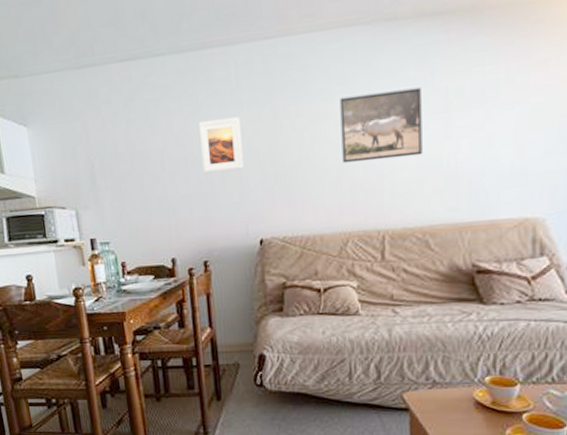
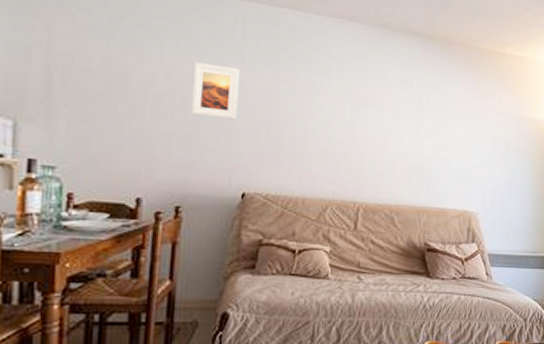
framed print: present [340,87,423,164] -> none [331,78,402,144]

